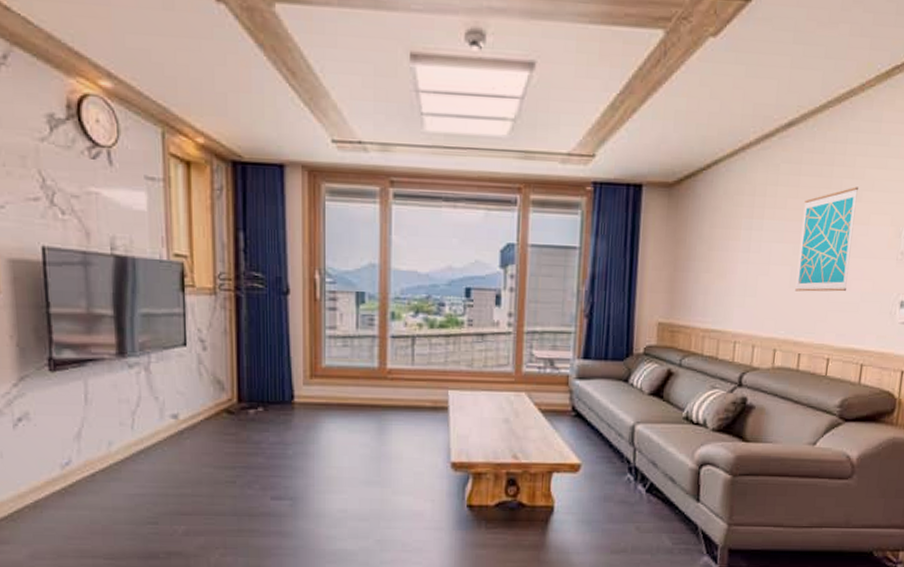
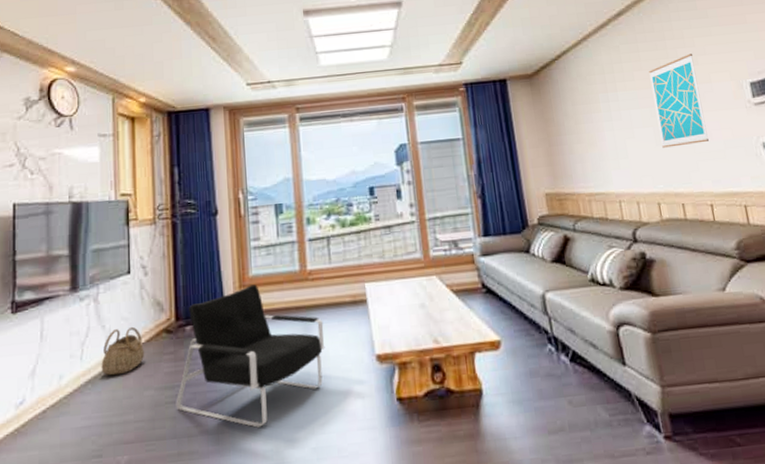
basket: none [155,402,204,449] -> present [101,326,145,376]
armchair: none [236,376,399,515] -> present [176,284,325,428]

